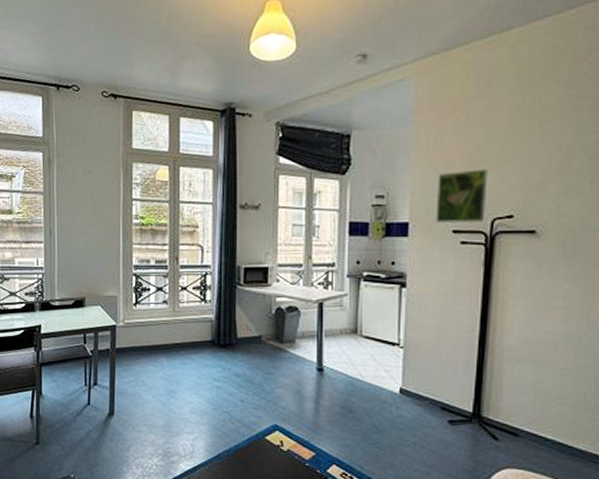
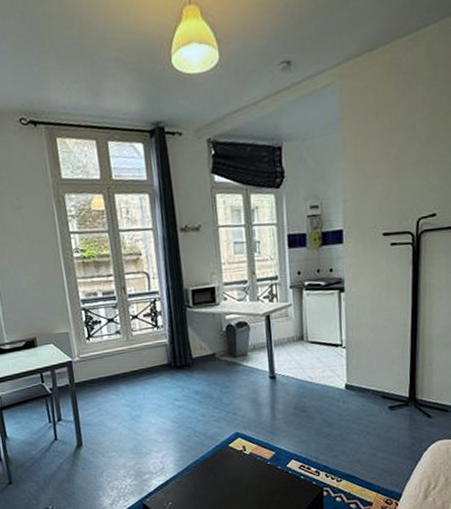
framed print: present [435,169,488,223] -> none [366,171,412,228]

